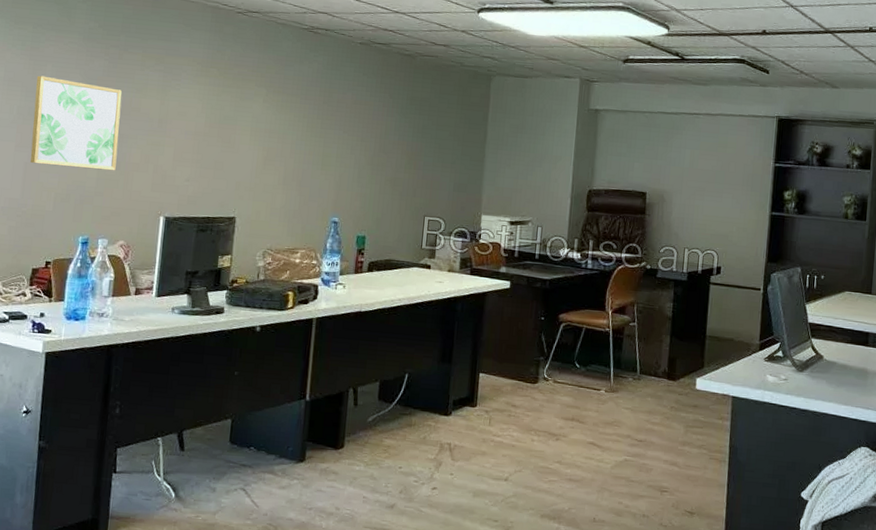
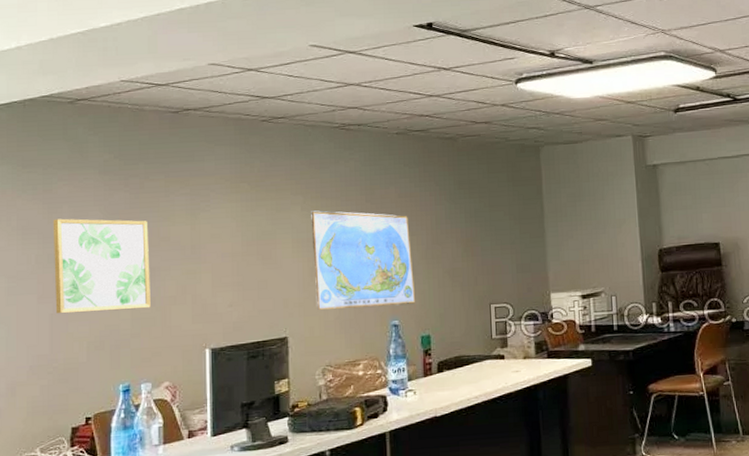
world map: none [265,104,360,206] -> present [311,210,416,310]

